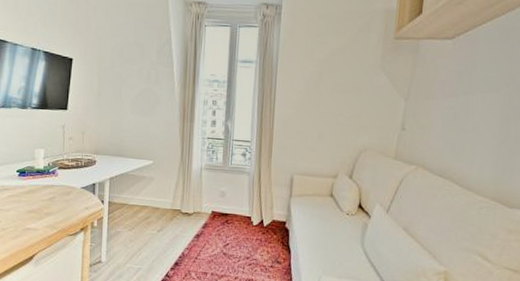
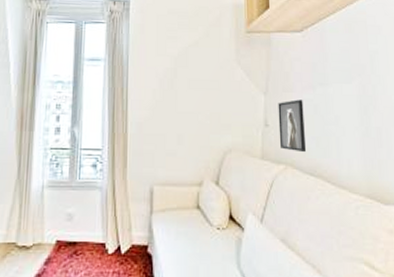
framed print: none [413,106,444,156] -> present [278,99,307,153]

